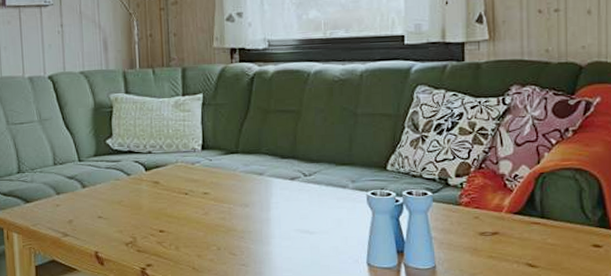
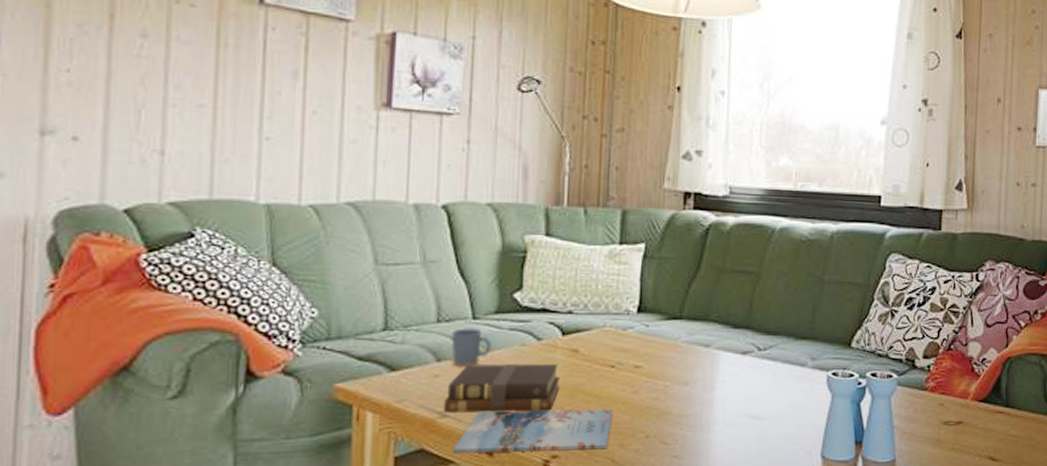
bible: none [64,193,148,233] -> present [443,364,561,413]
mug: none [65,168,94,198] -> present [451,328,492,366]
magazine: none [75,227,190,263] -> present [453,409,613,454]

